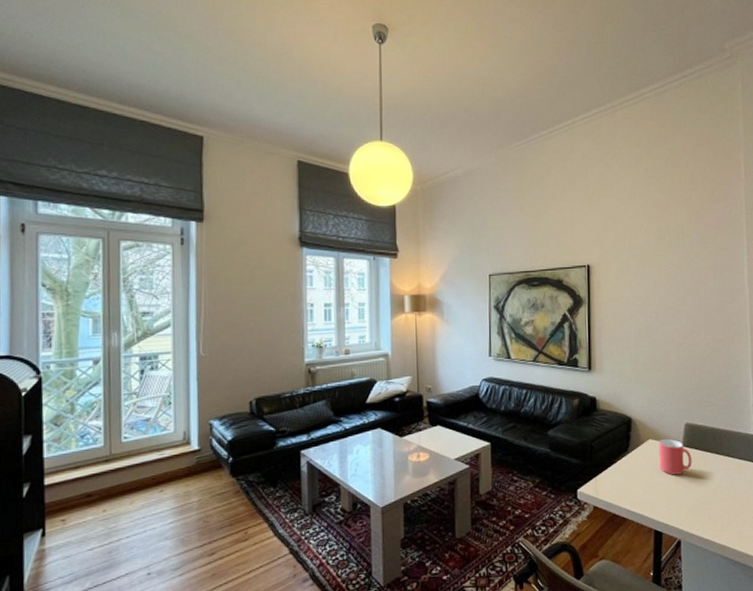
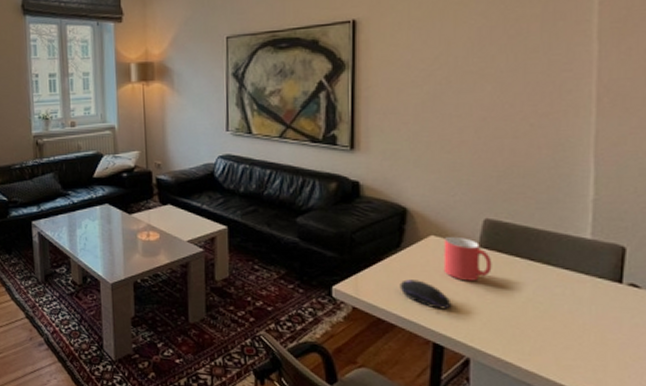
computer mouse: none [628,477,666,501] -> present [400,279,452,310]

